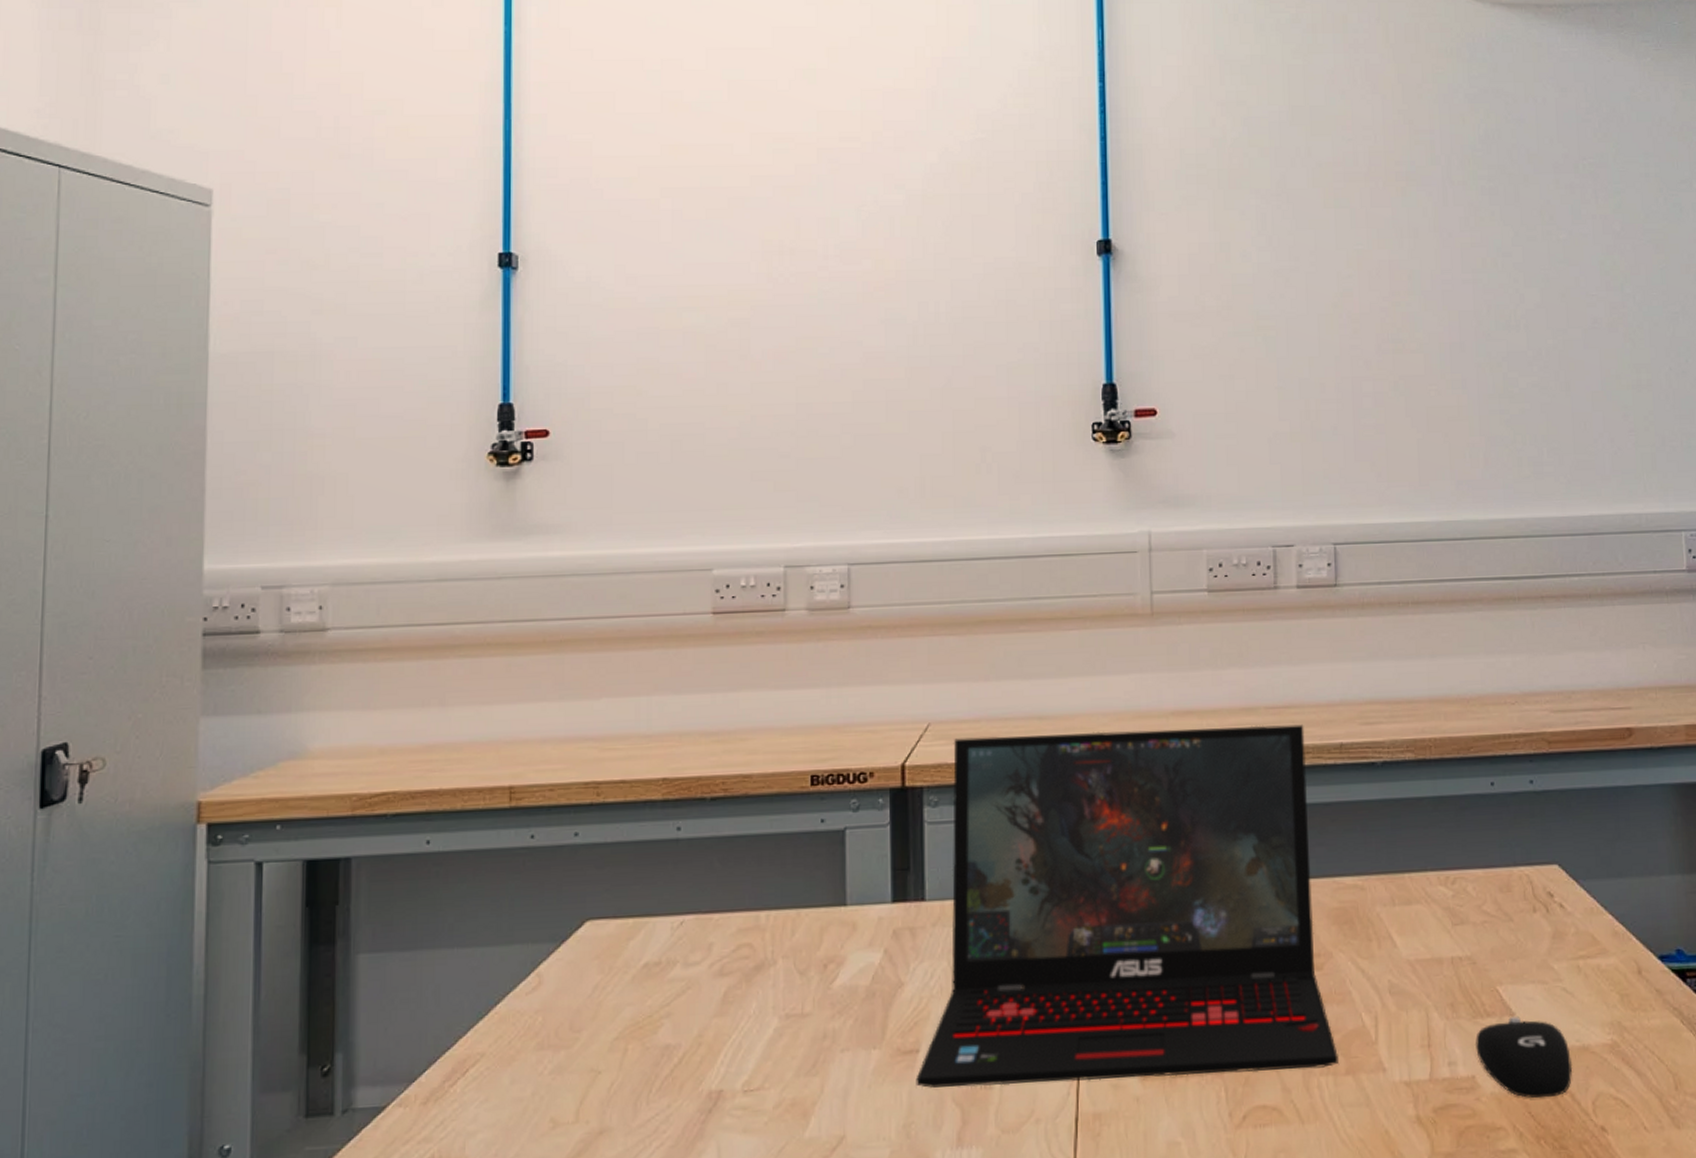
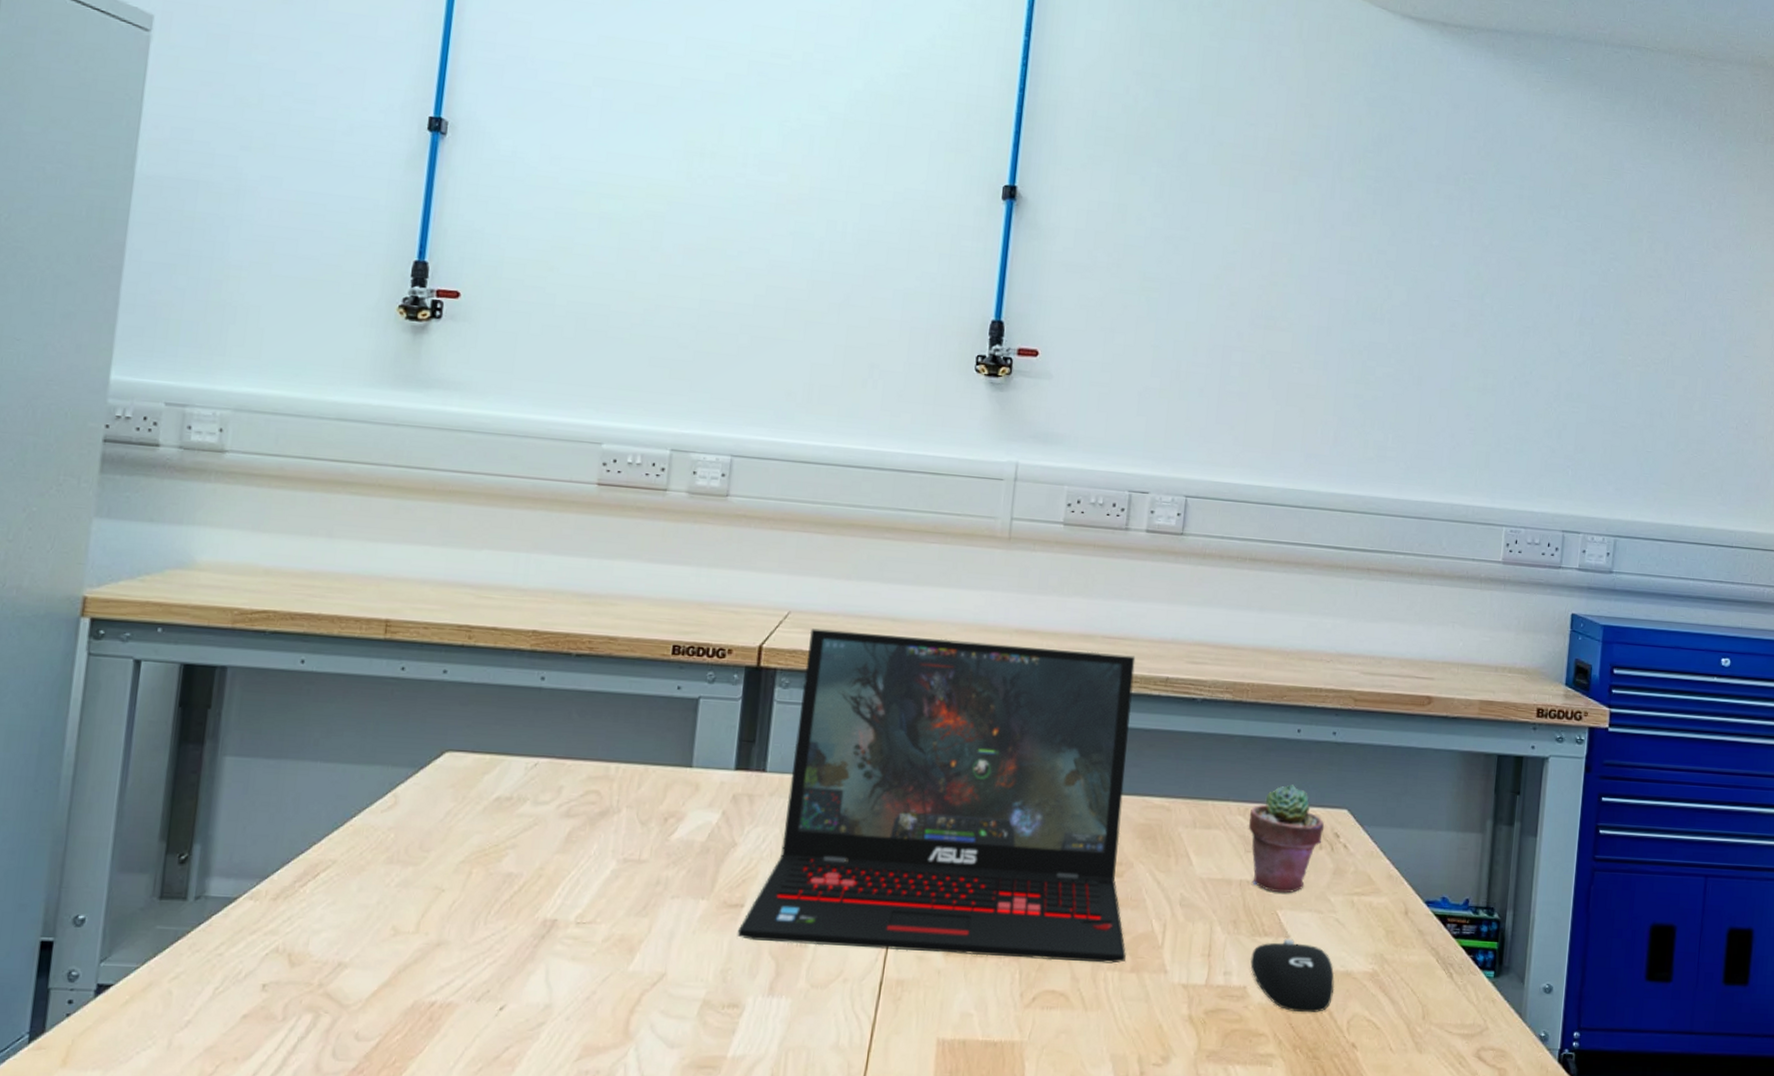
potted succulent: none [1451,844,1536,967] -> present [1248,784,1325,893]

